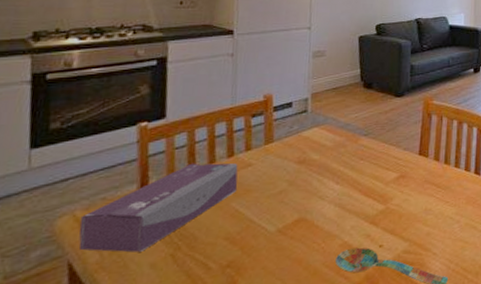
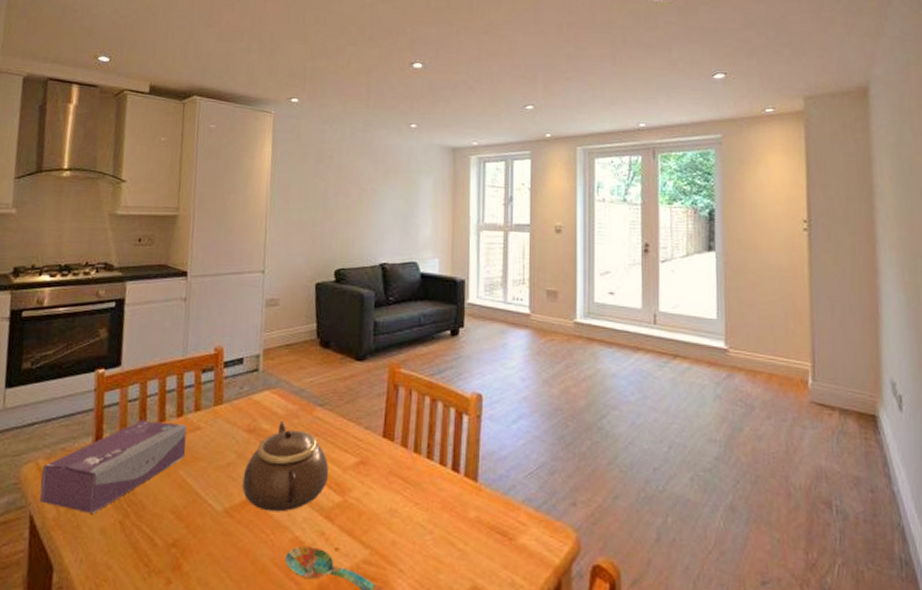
teapot: none [294,151,373,226] -> present [242,421,329,512]

